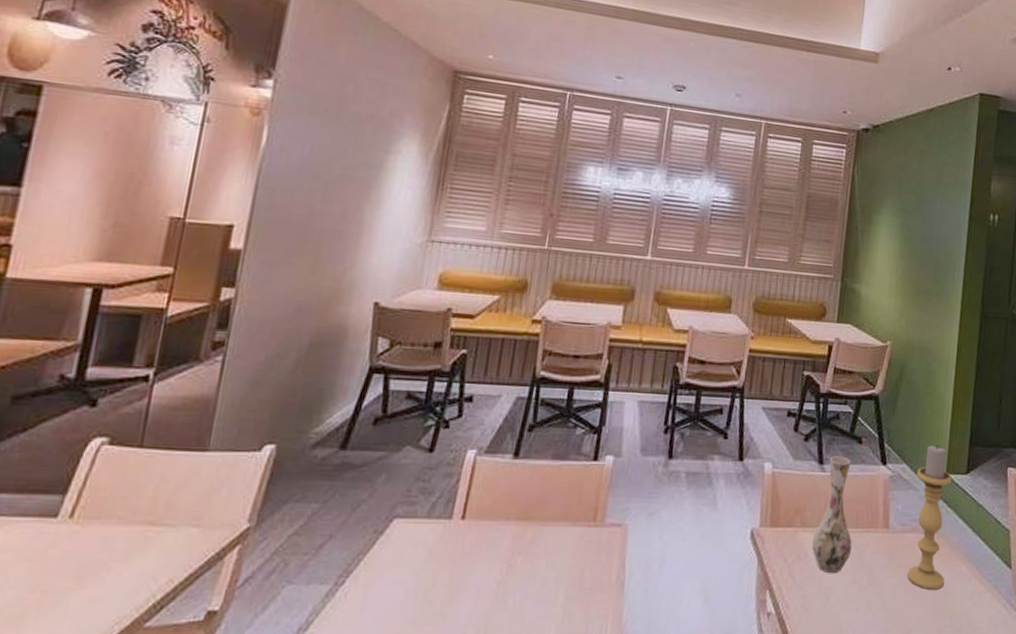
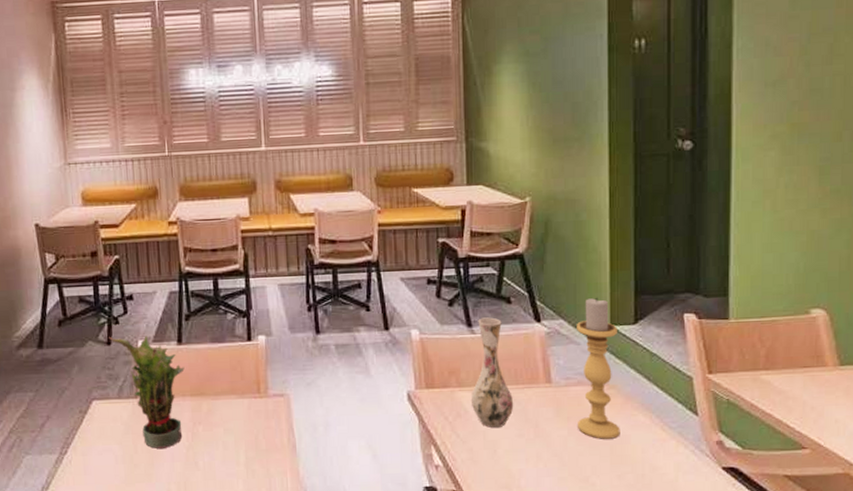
potted plant: none [432,442,516,582] -> present [109,336,185,449]

